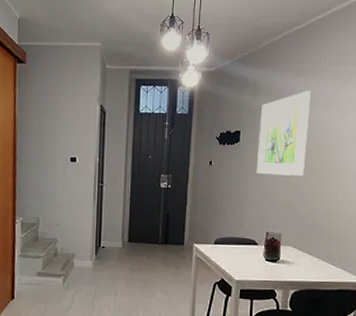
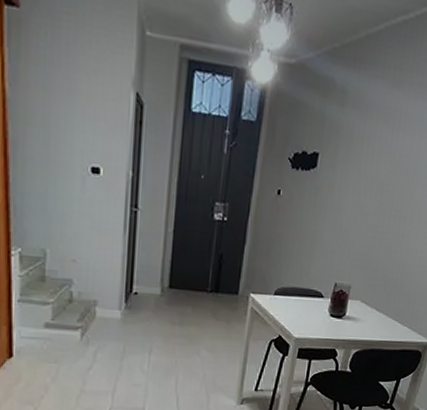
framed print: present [256,91,311,176] -> none [331,108,407,218]

